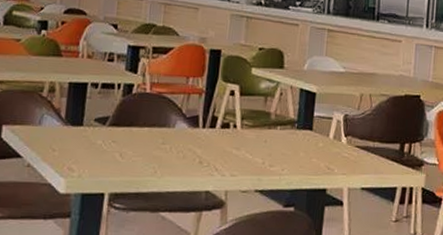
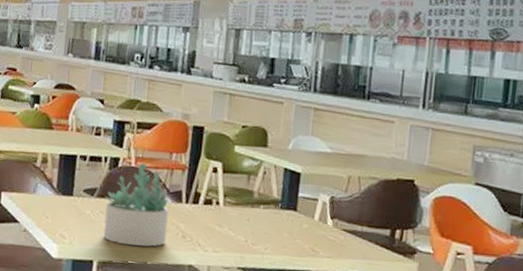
succulent plant: none [115,88,185,175] -> present [103,163,169,247]

